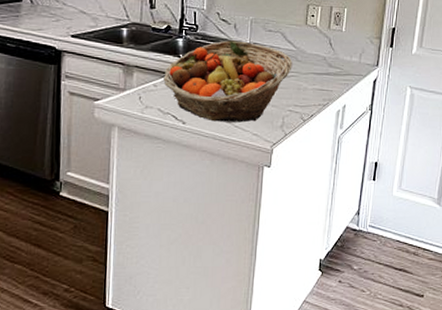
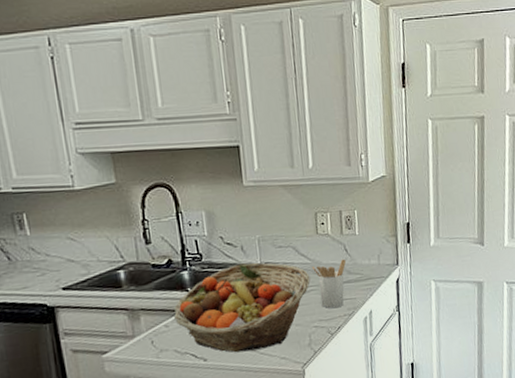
utensil holder: none [296,52,329,97] -> present [311,259,347,309]

